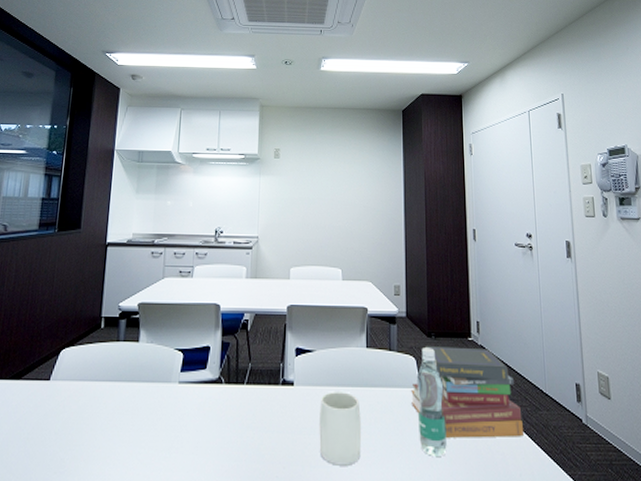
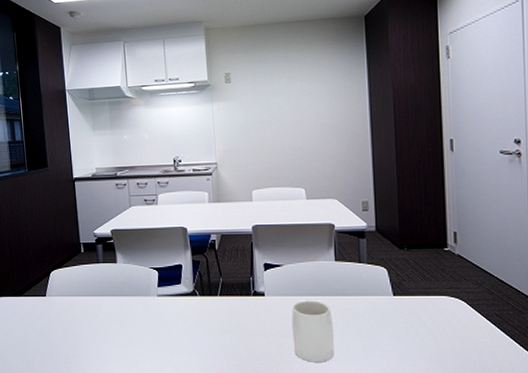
books: present [411,346,525,438] -> none [383,257,505,339]
bottle: present [416,348,447,456] -> none [388,259,421,355]

